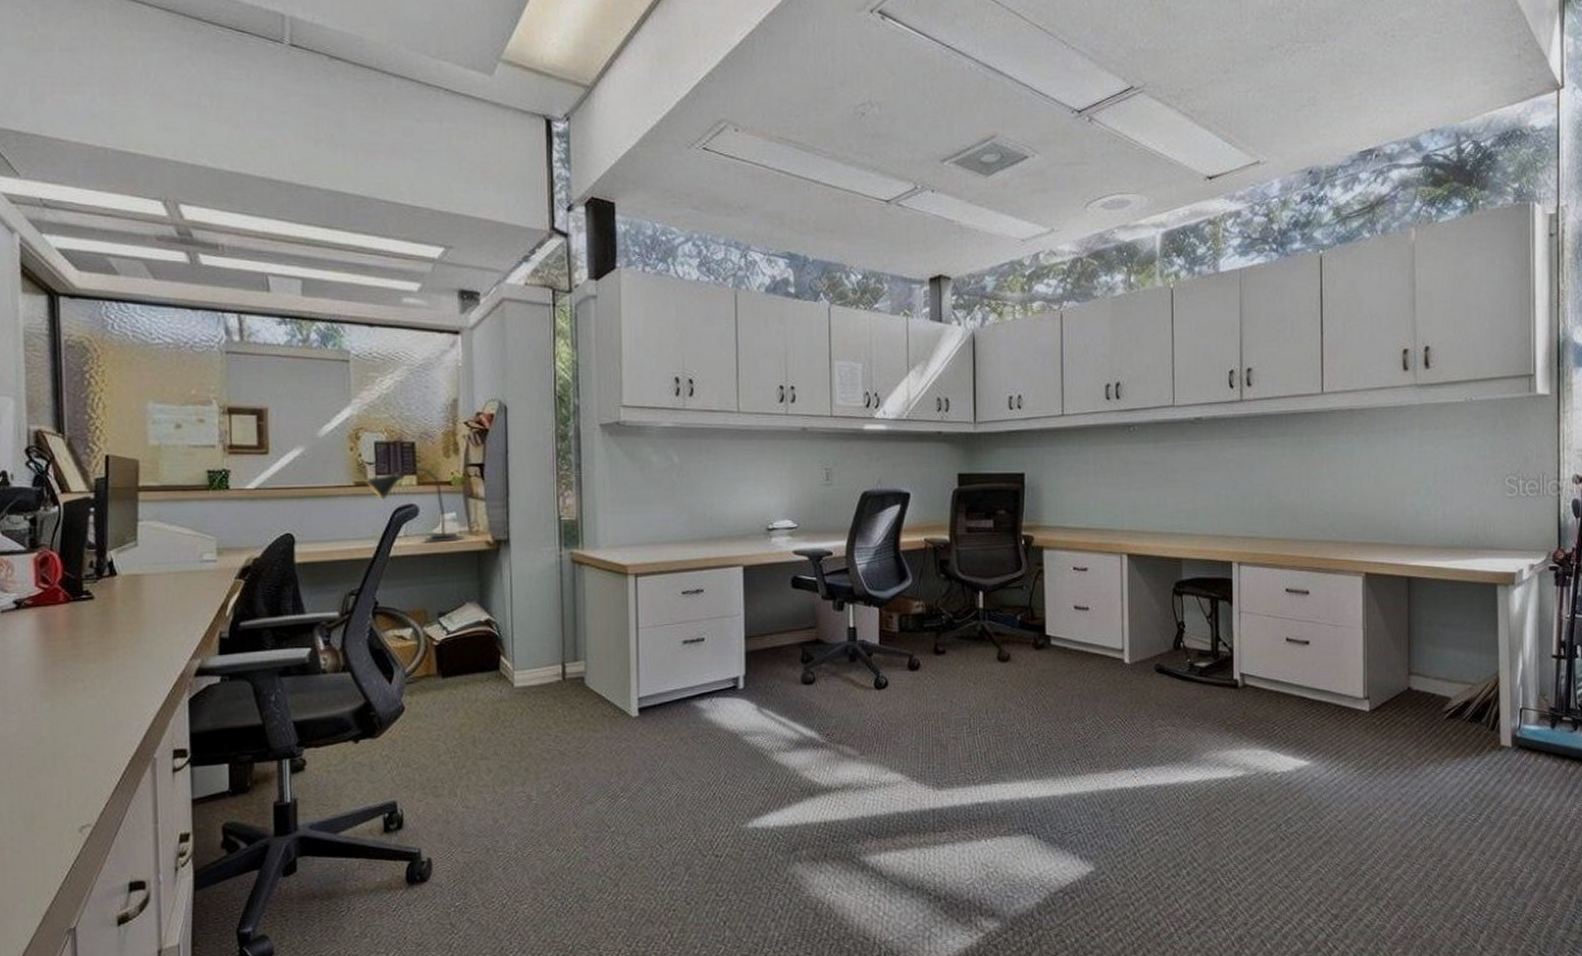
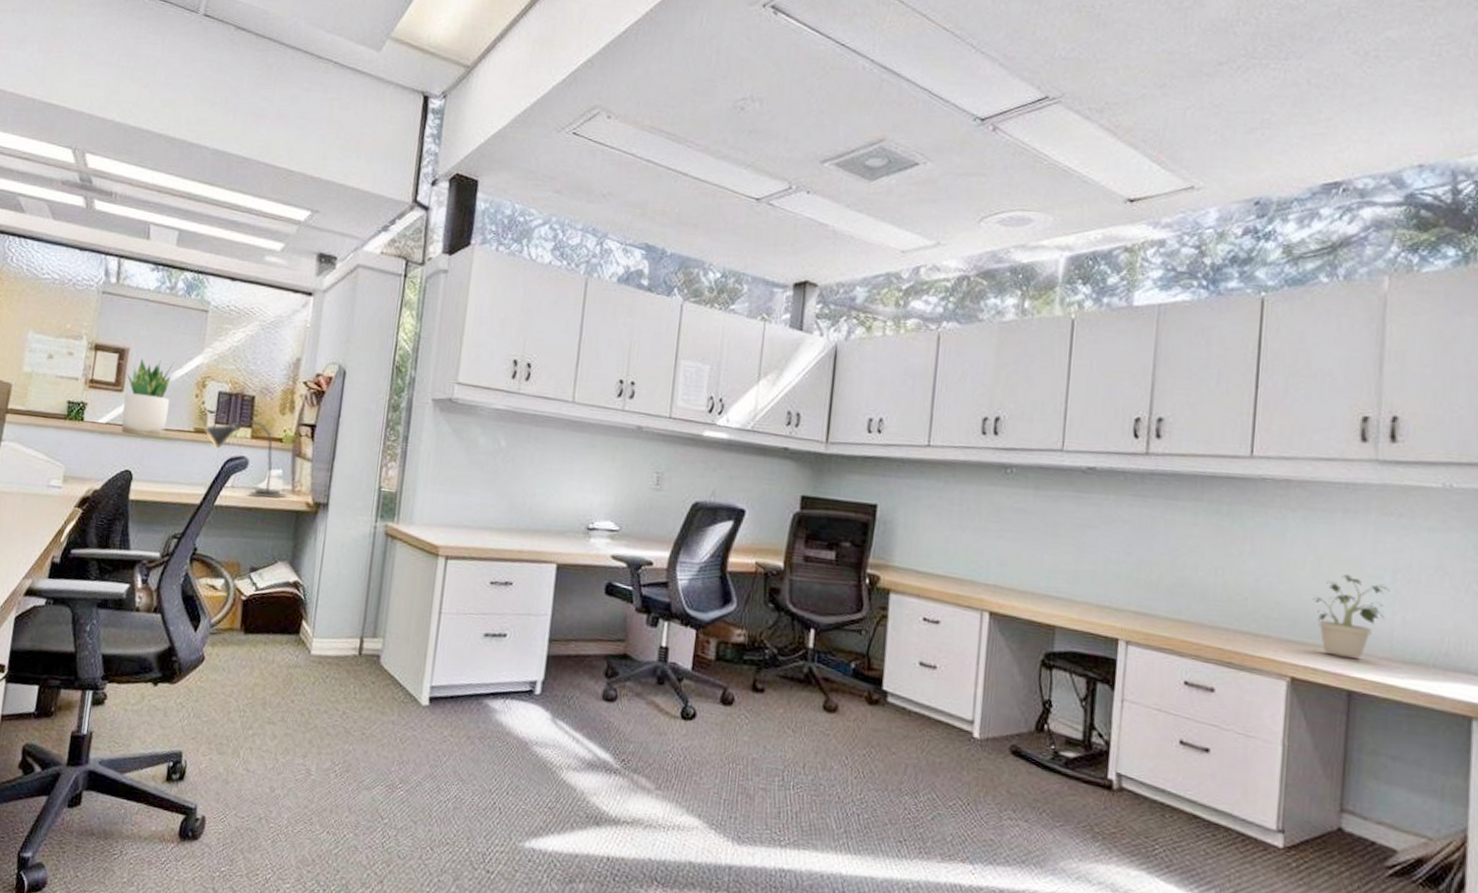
planter: none [269,416,323,497] -> present [121,359,174,438]
potted plant: none [1376,483,1432,551] -> present [1312,575,1390,660]

